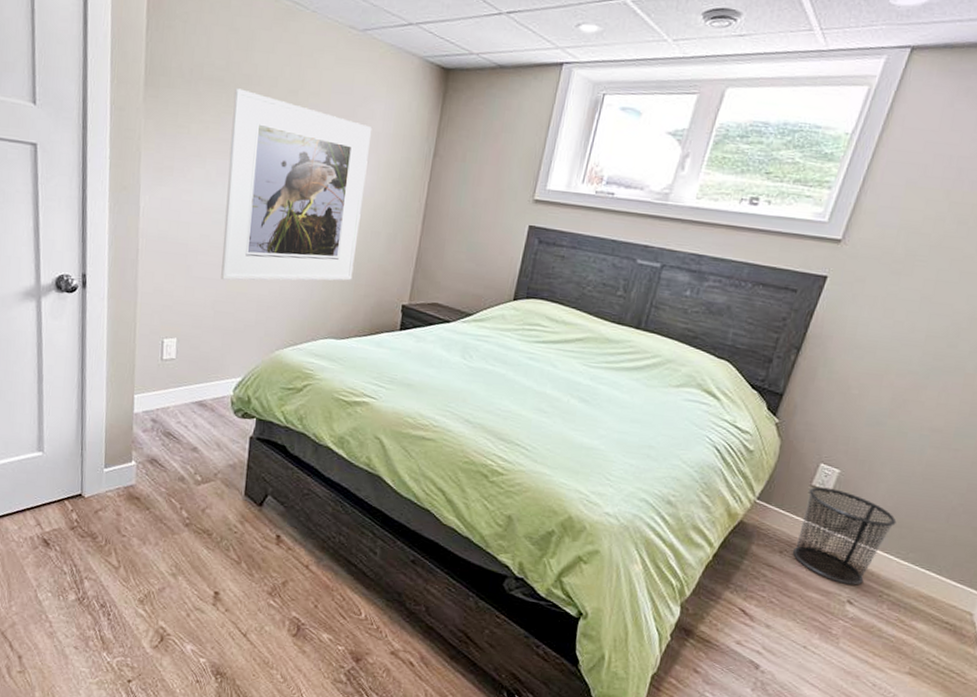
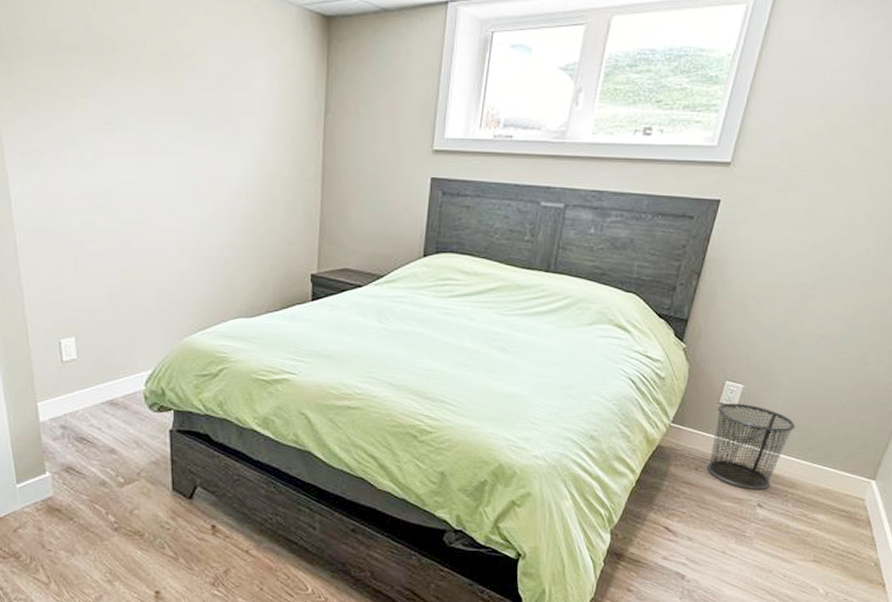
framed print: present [221,88,372,281] -> none [98,55,257,270]

